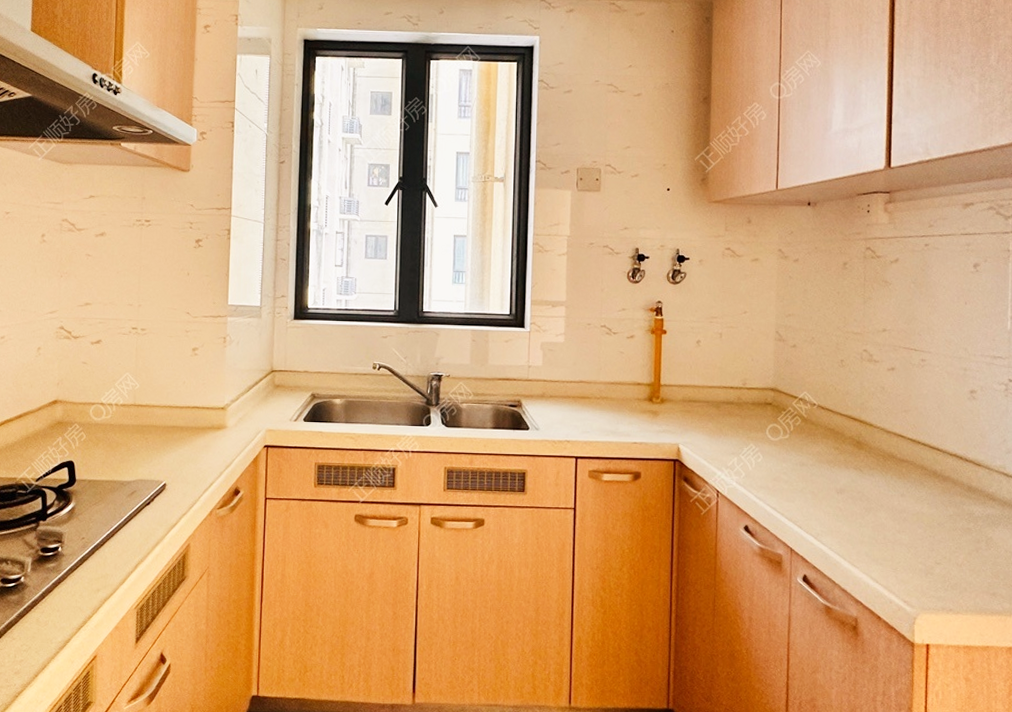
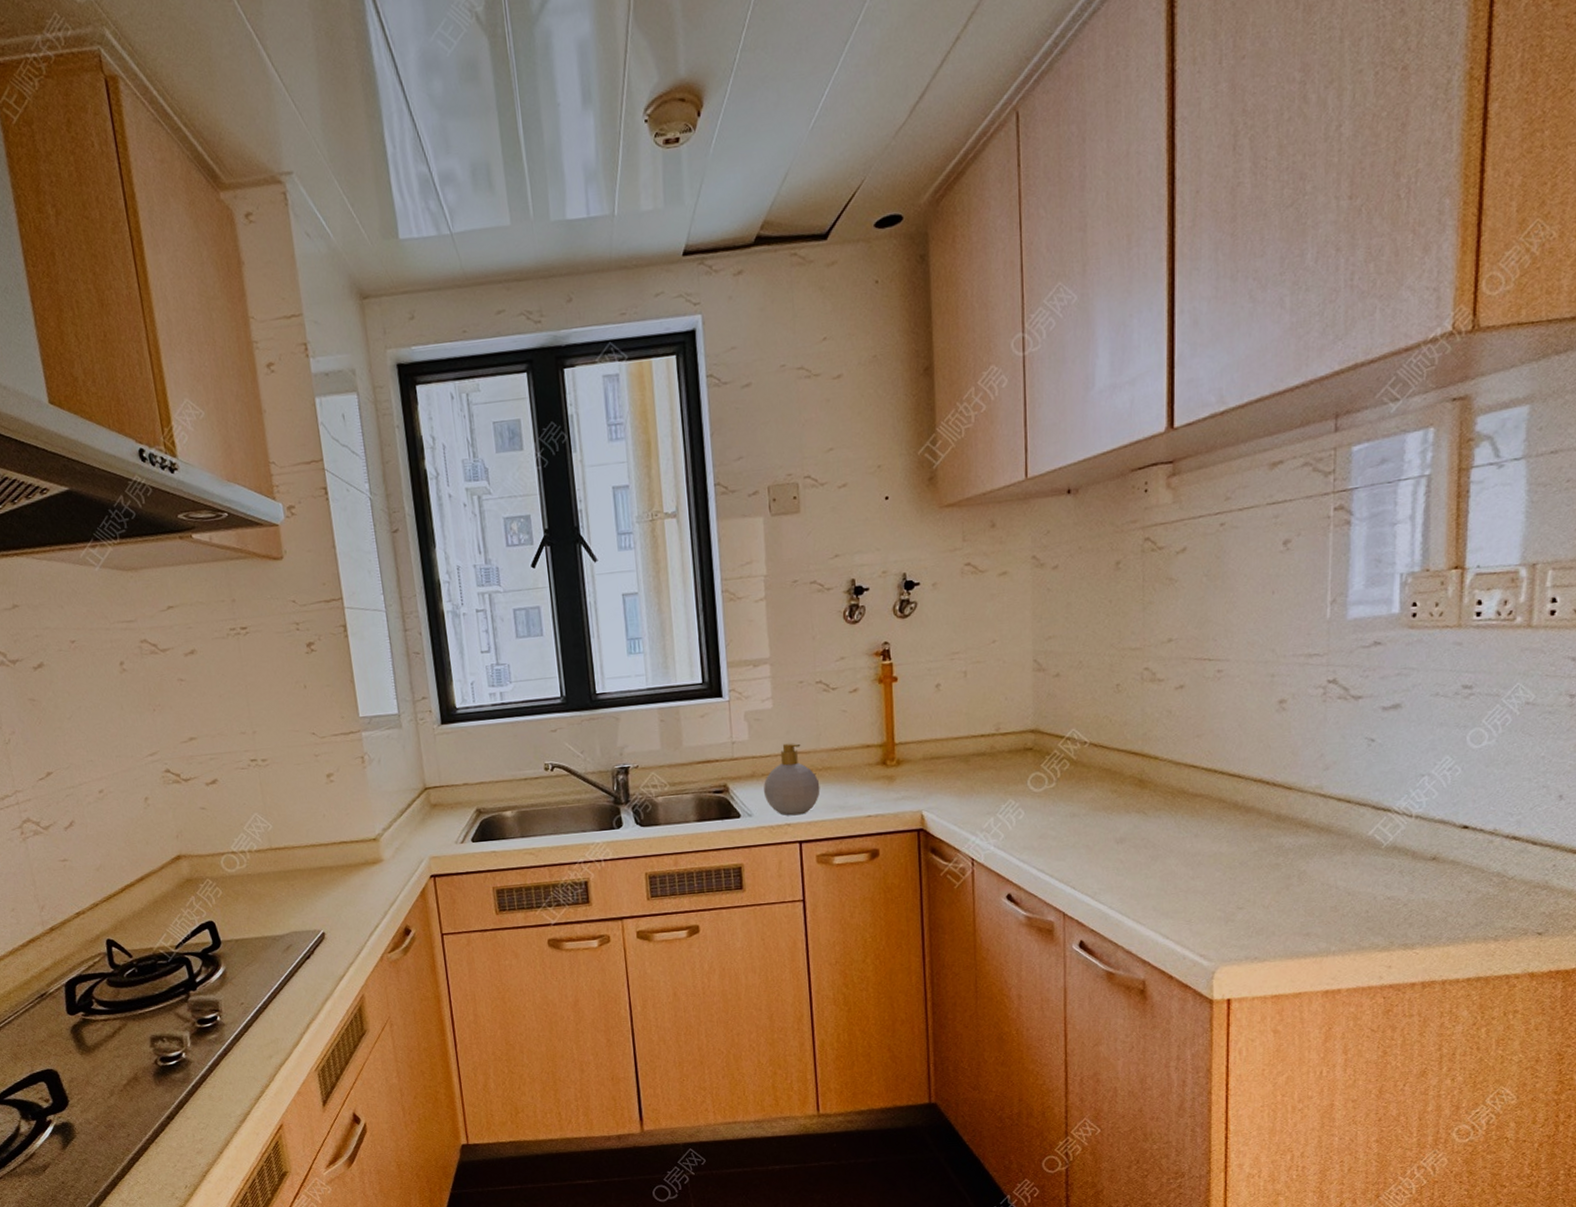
soap bottle: none [551,373,597,434] -> present [764,743,820,816]

